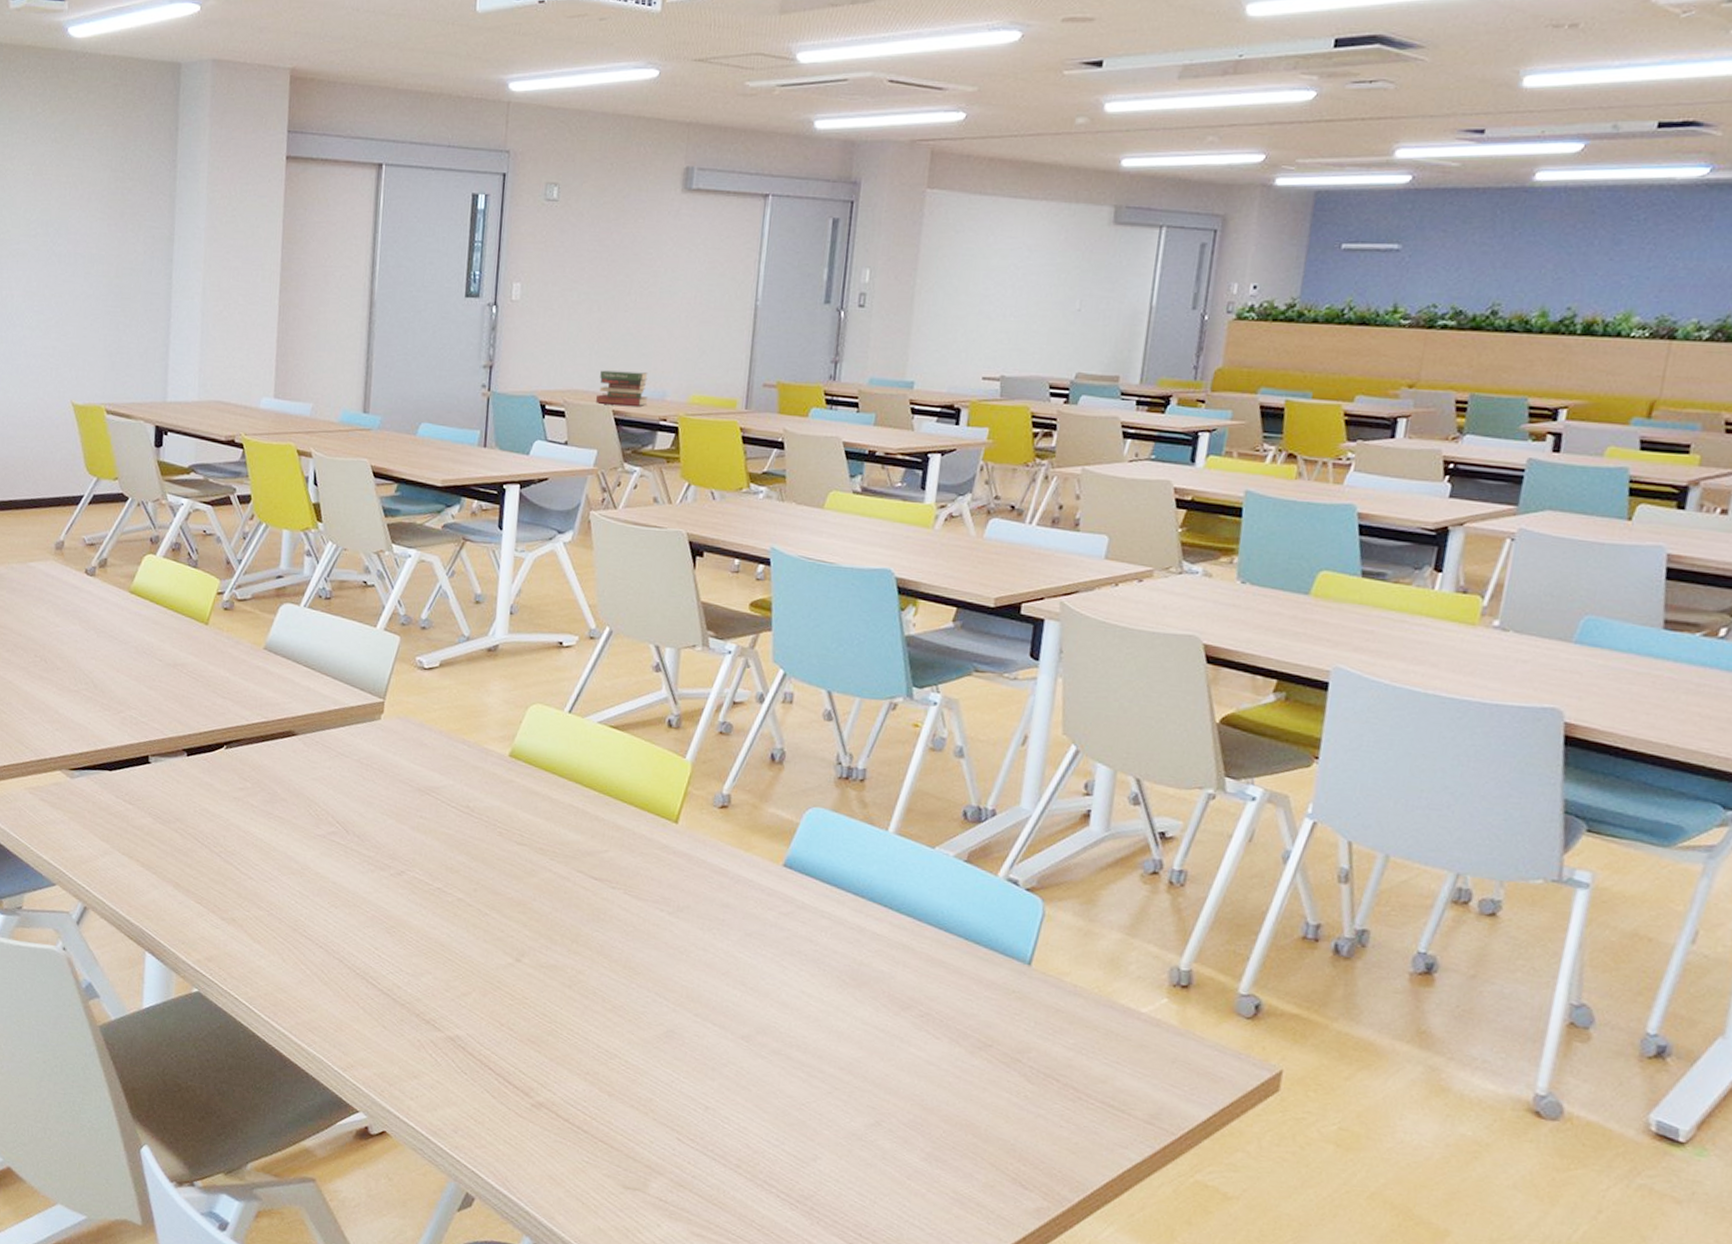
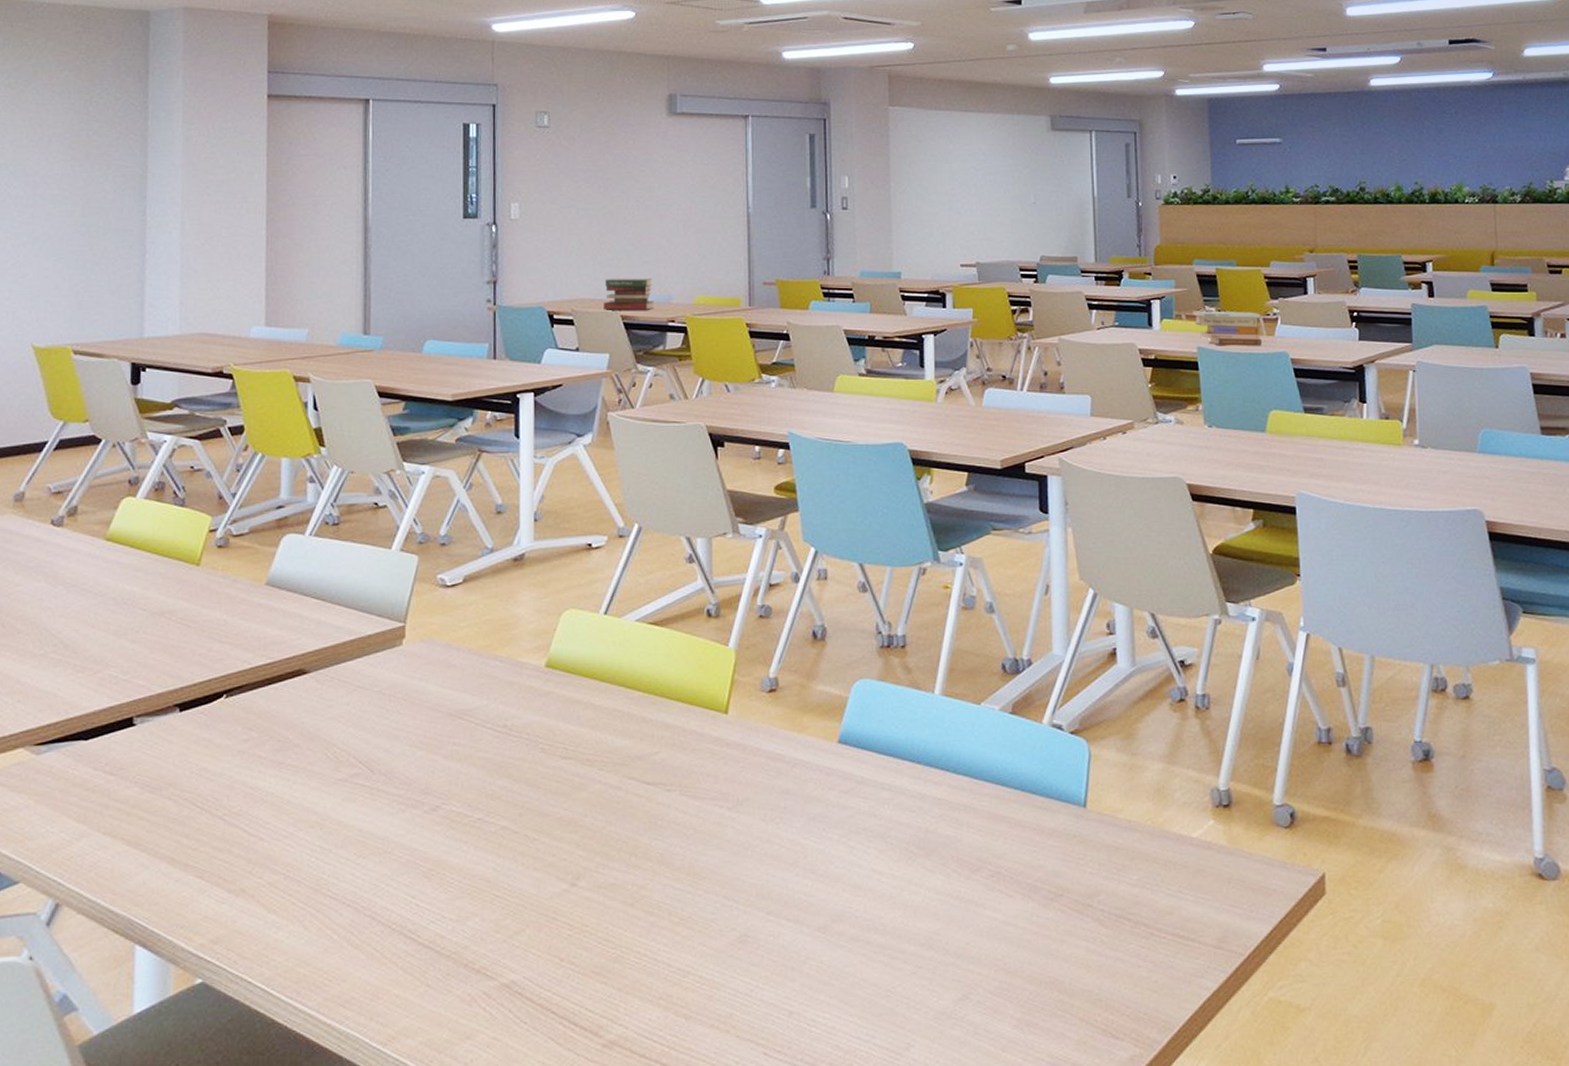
books: none [1247,448,1330,495] -> present [1193,311,1262,346]

